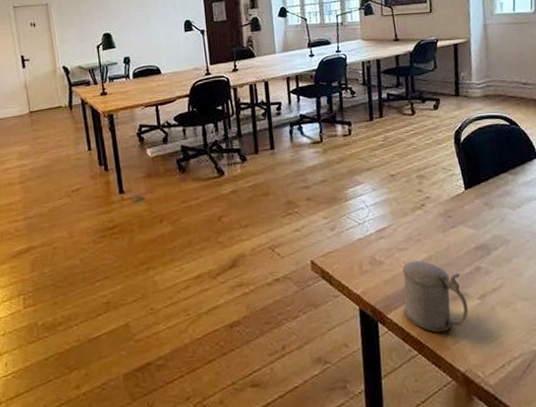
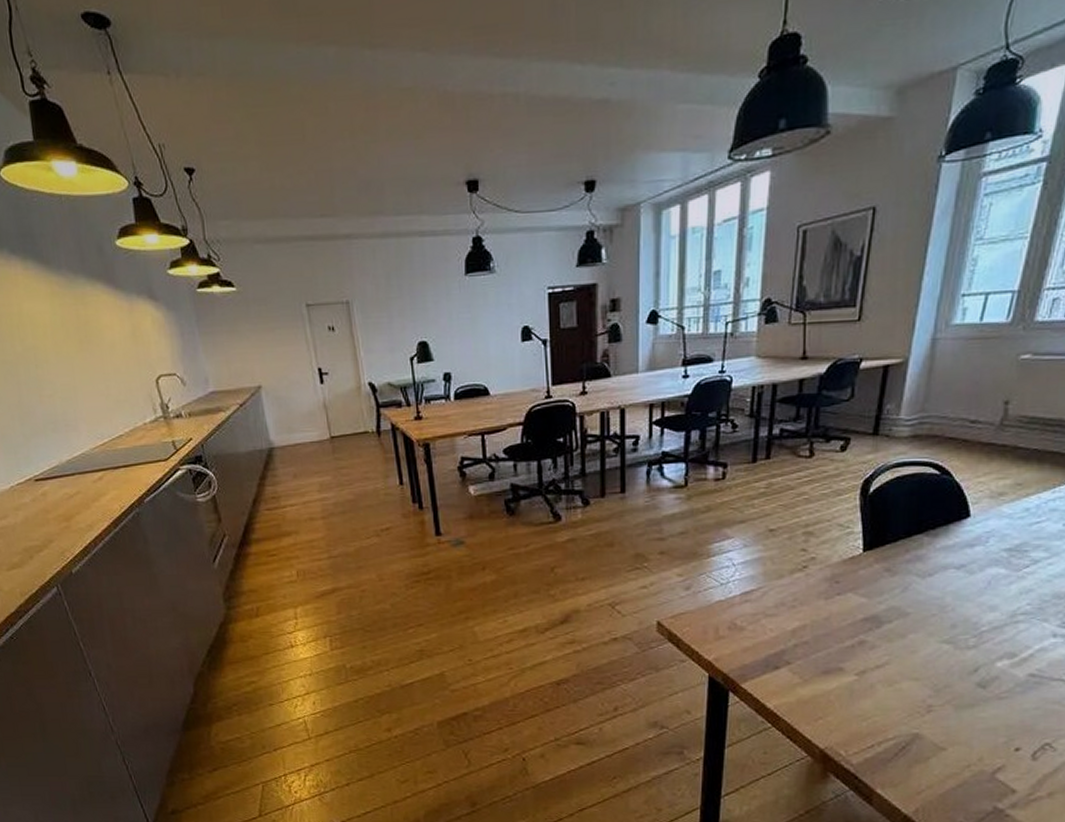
beer stein: present [402,260,468,333] -> none [762,629,841,707]

